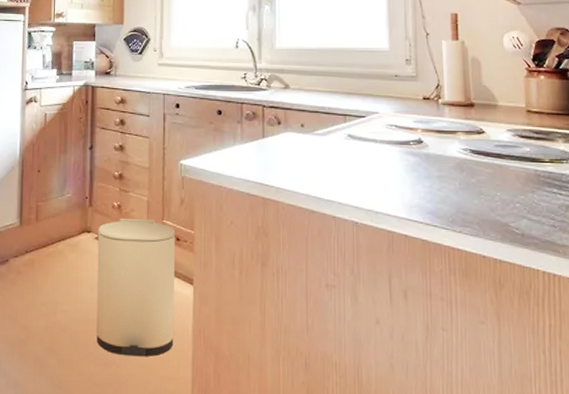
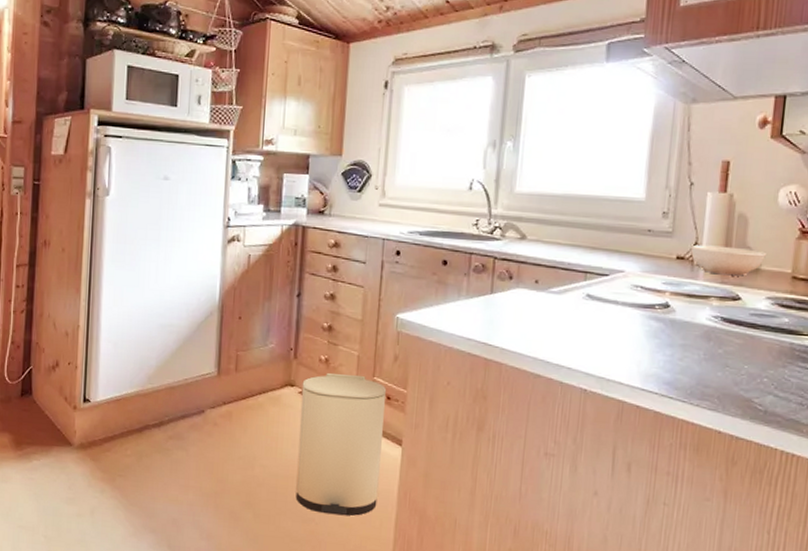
bowl: none [433,86,502,112] -> present [690,244,768,276]

